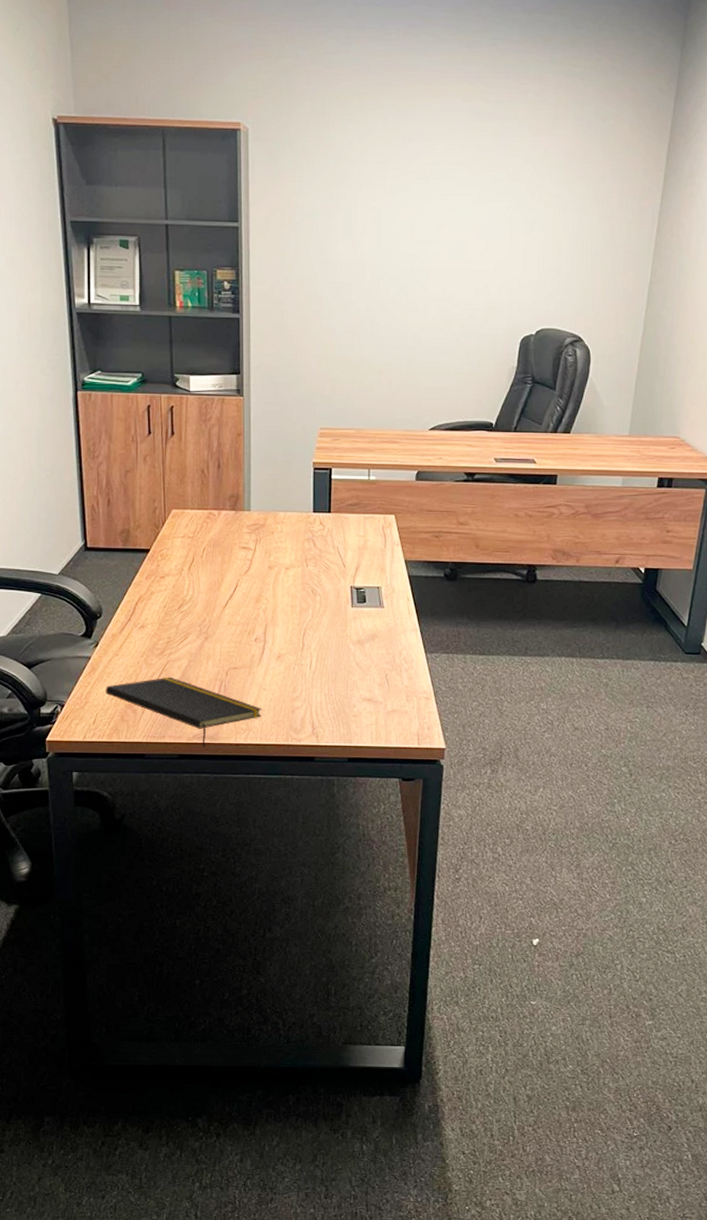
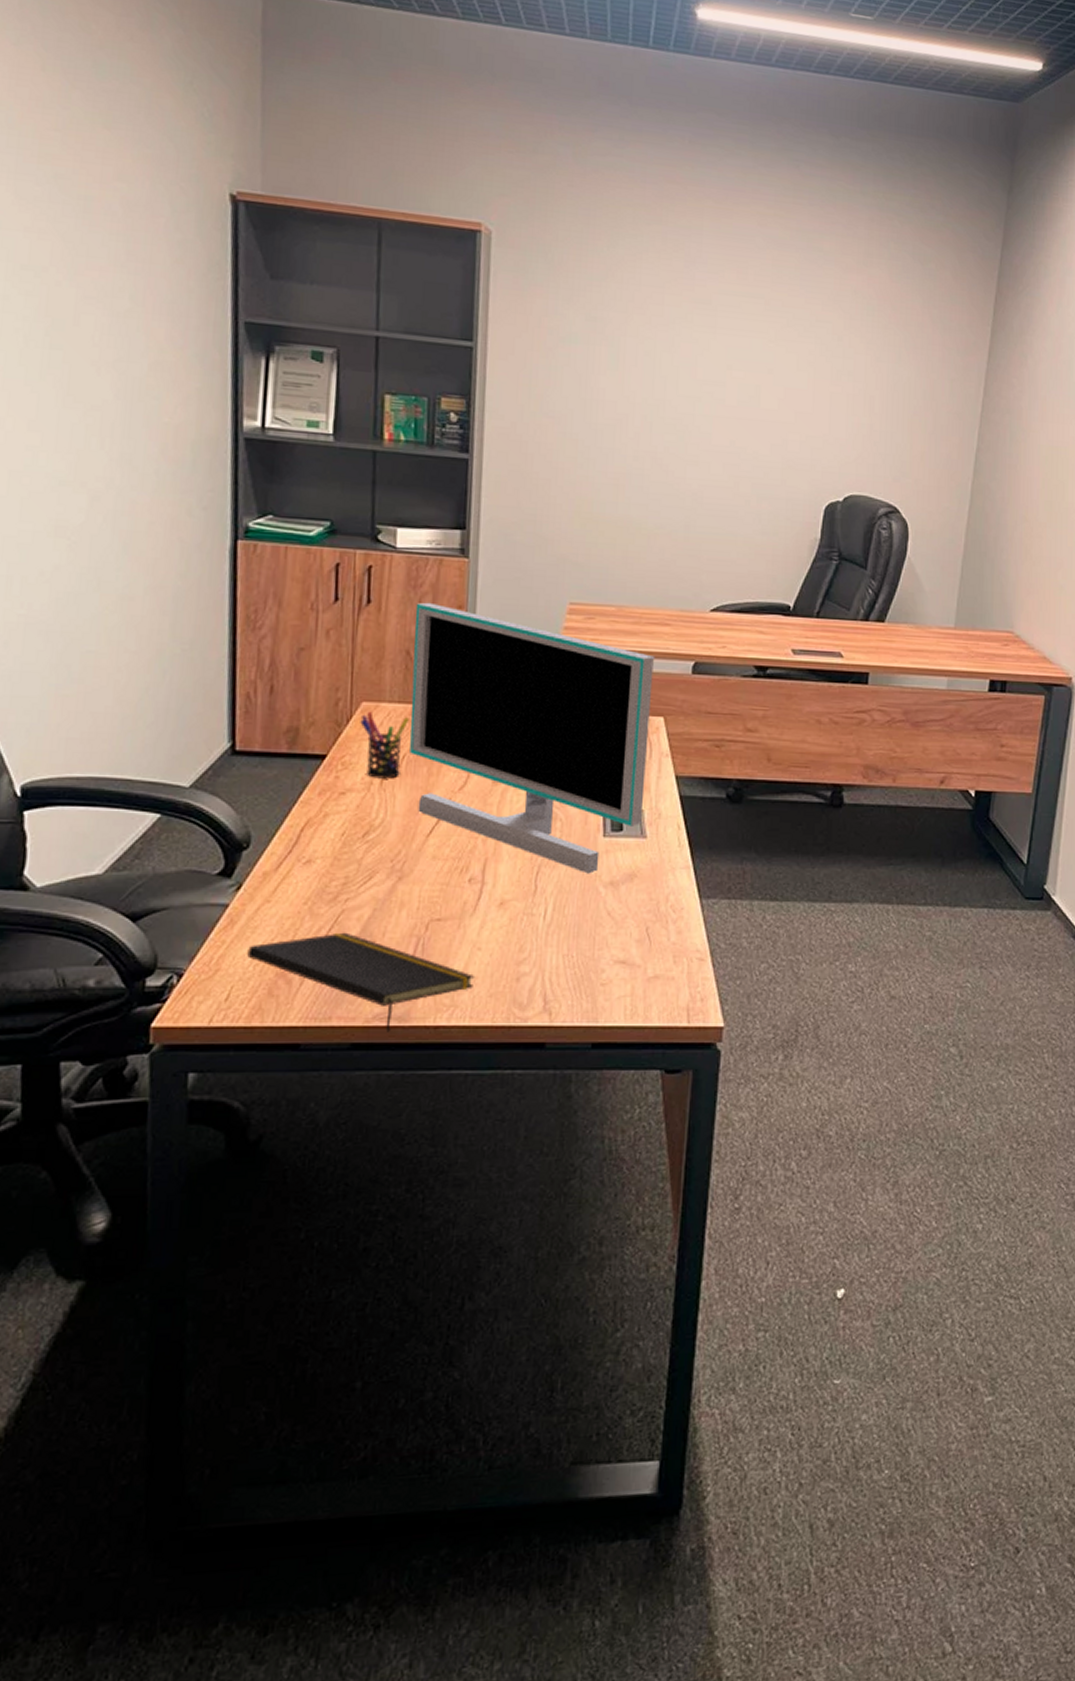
pen holder: none [172,516,207,566] -> present [360,711,410,779]
monitor: none [206,432,387,635] -> present [410,602,655,874]

